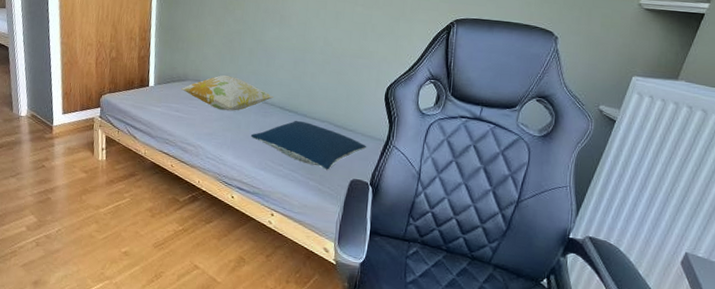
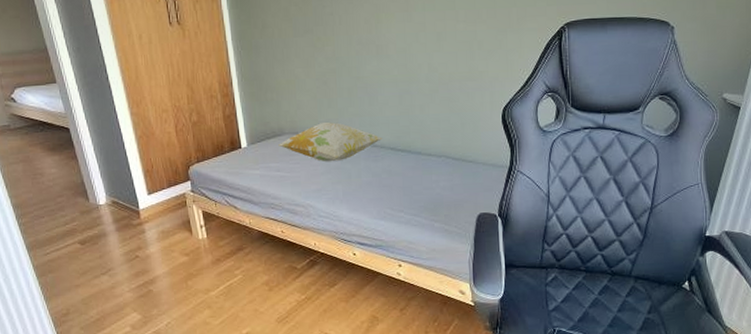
pillow: present [250,120,367,170] -> none [363,159,490,208]

